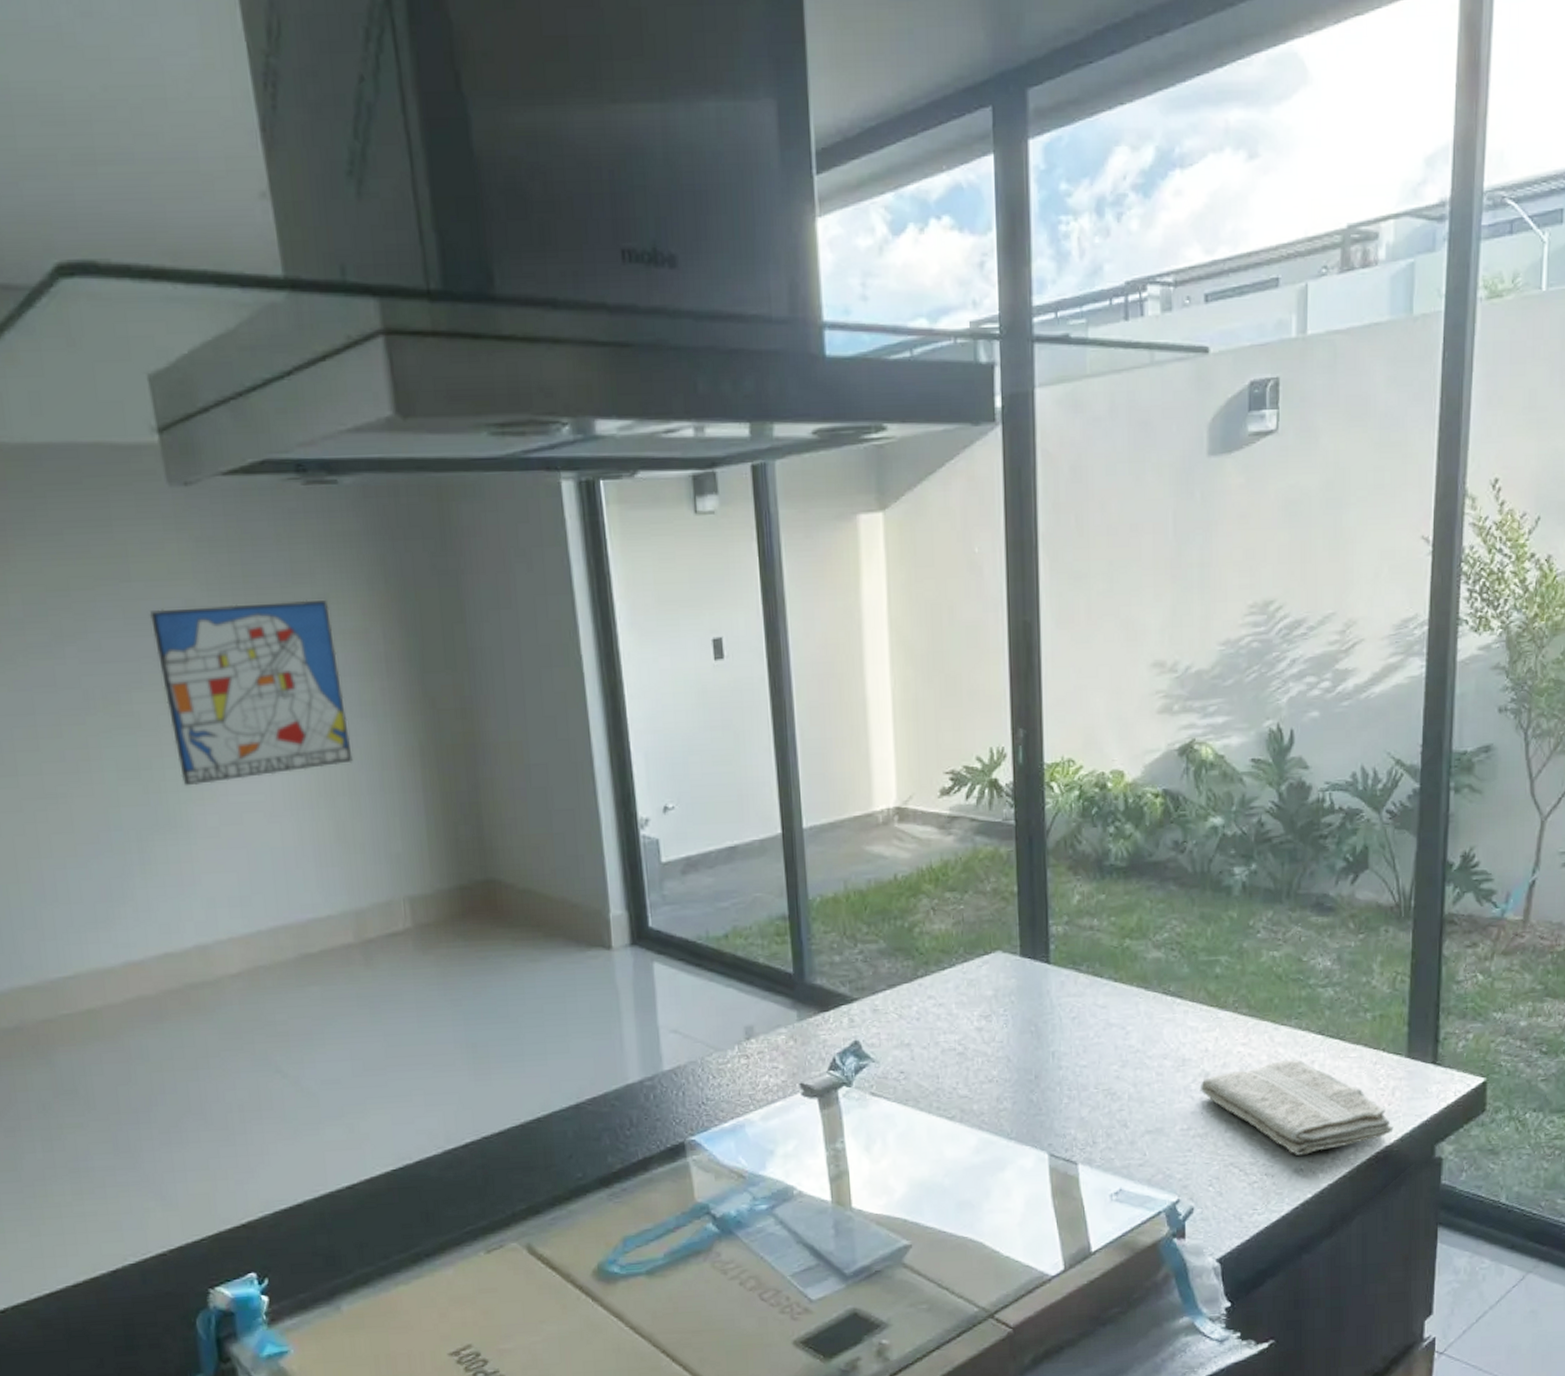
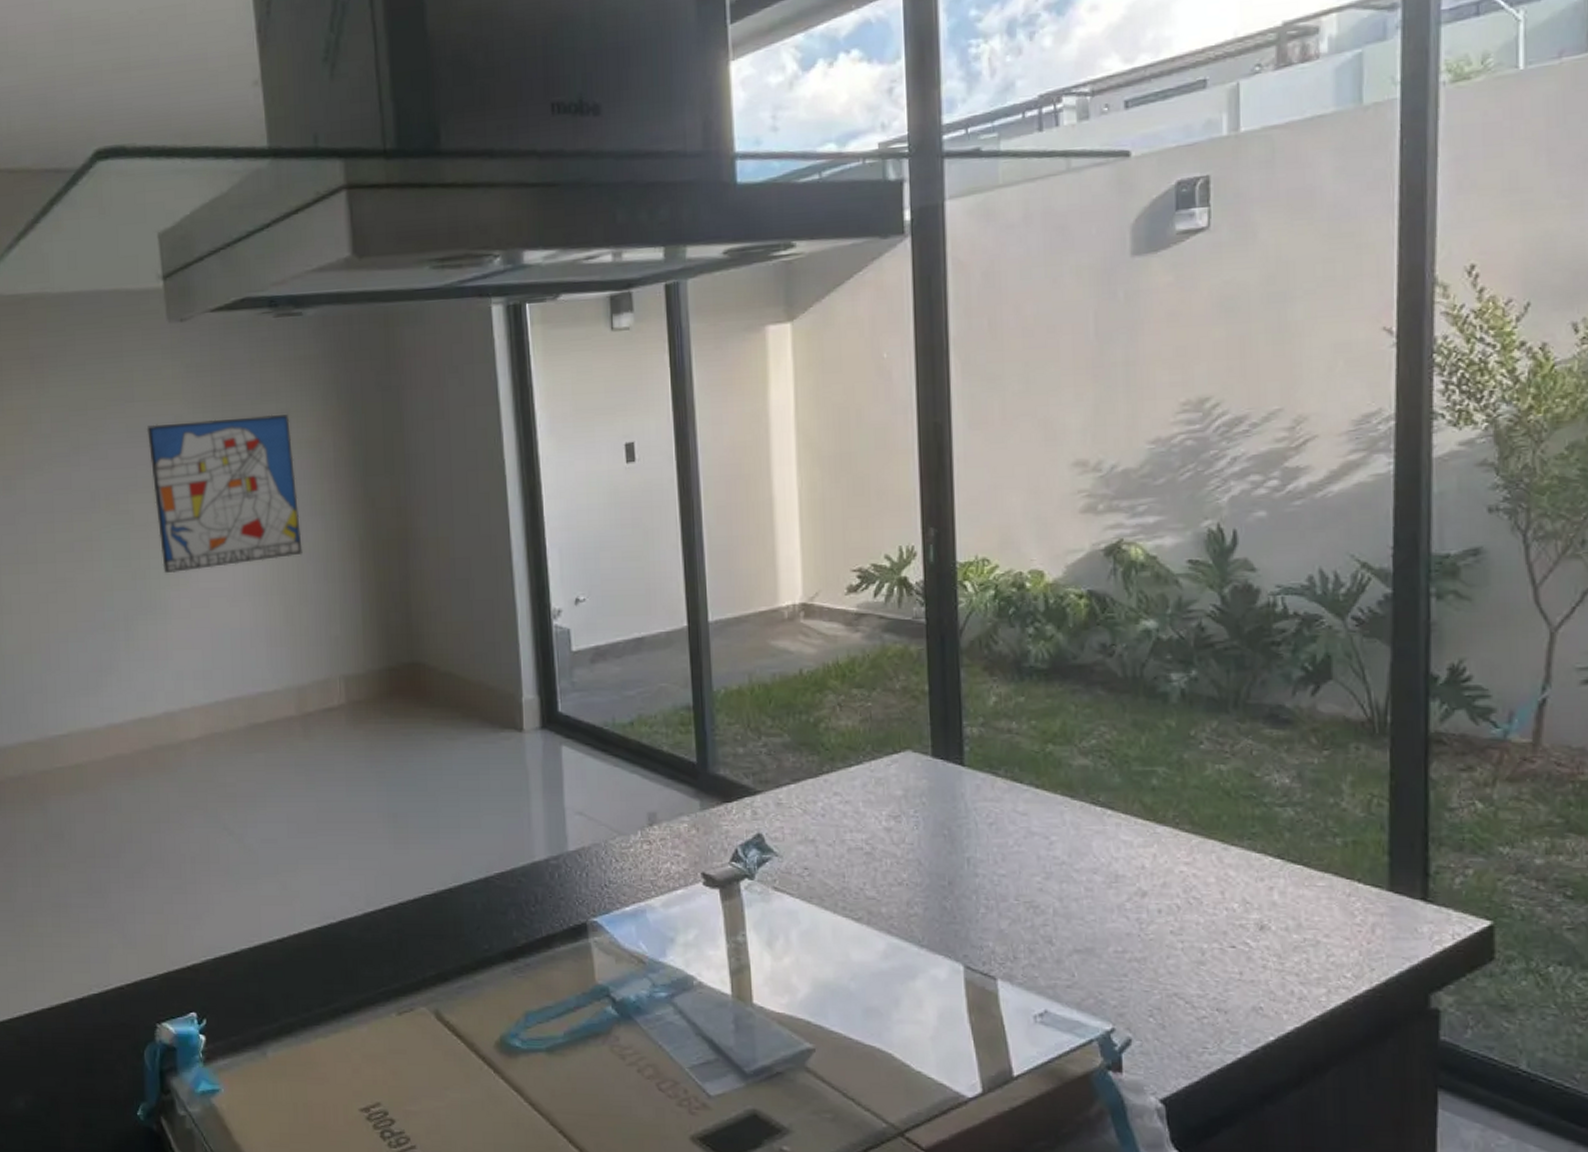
washcloth: present [1200,1059,1394,1155] -> none [1136,883,1375,992]

